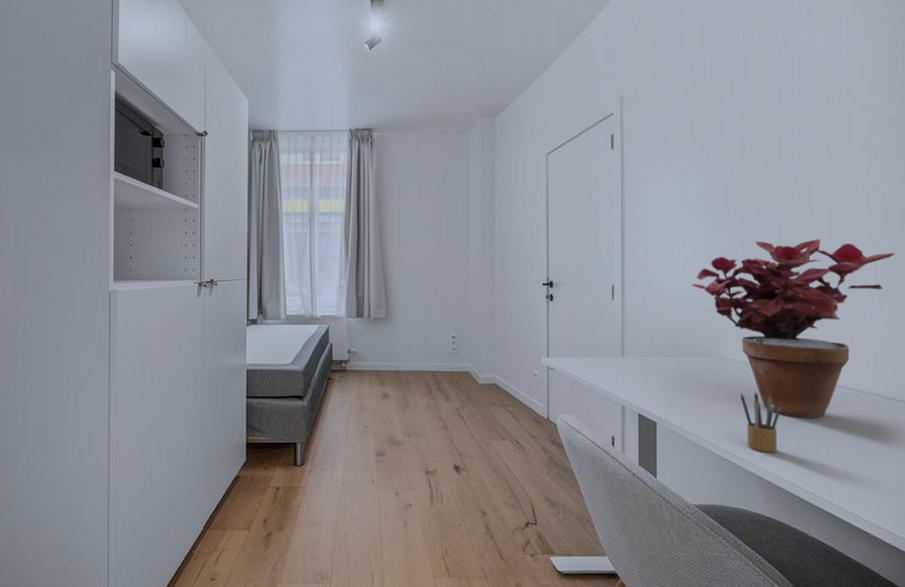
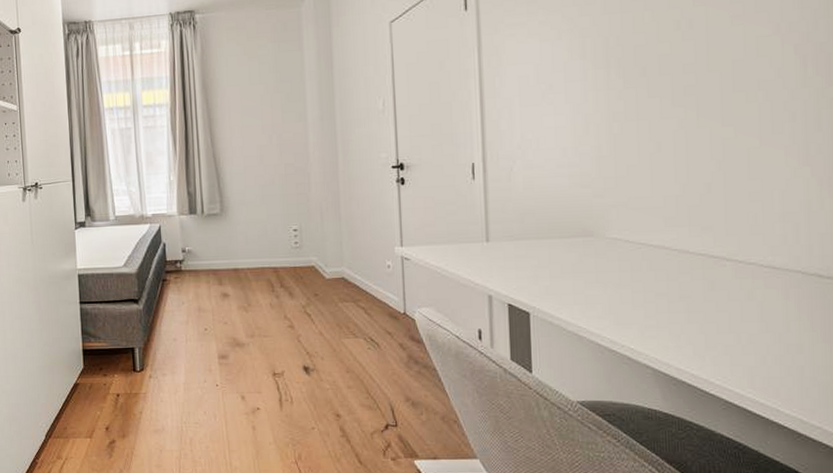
potted plant: present [691,239,896,418] -> none [564,95,818,301]
pencil box: present [740,392,782,453] -> none [628,274,679,342]

